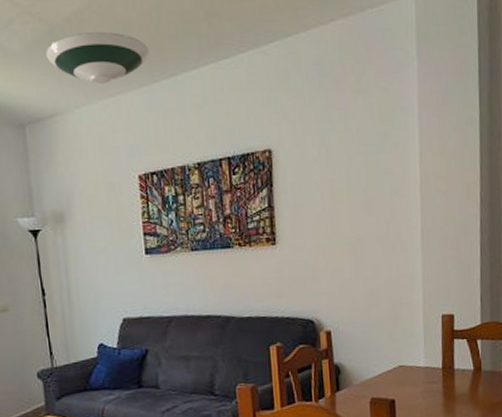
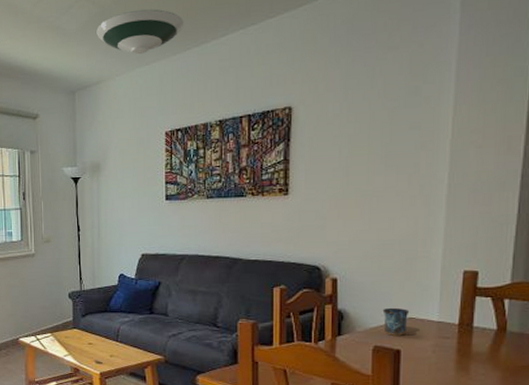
mug: none [375,356,400,386] -> present [382,307,410,336]

